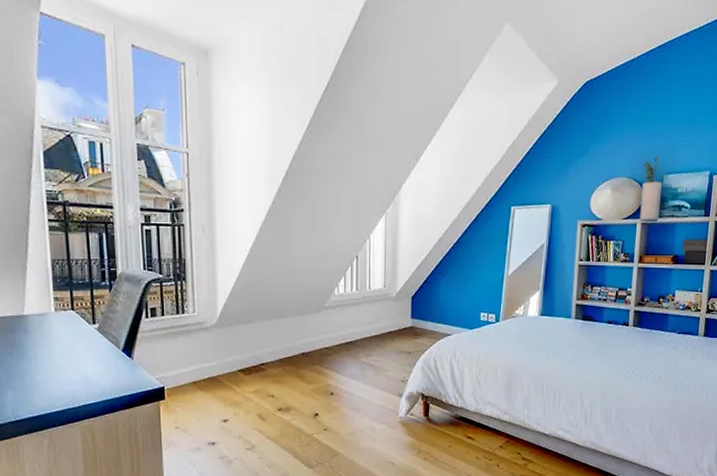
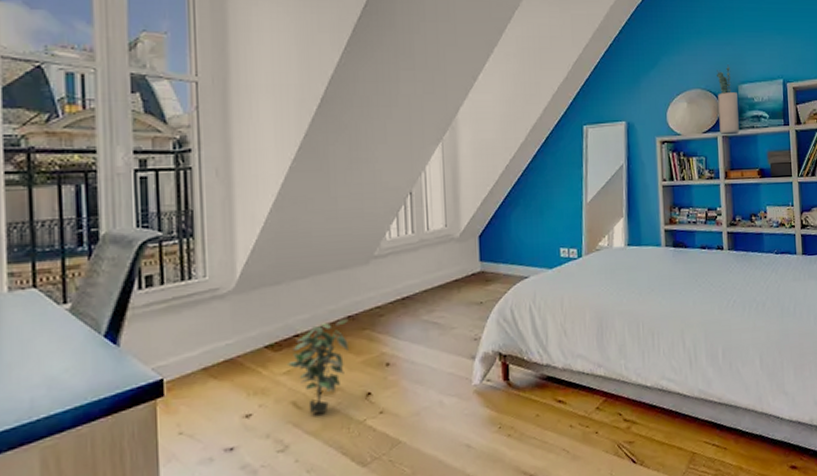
potted plant: none [254,355,303,425] -> present [286,319,349,415]

